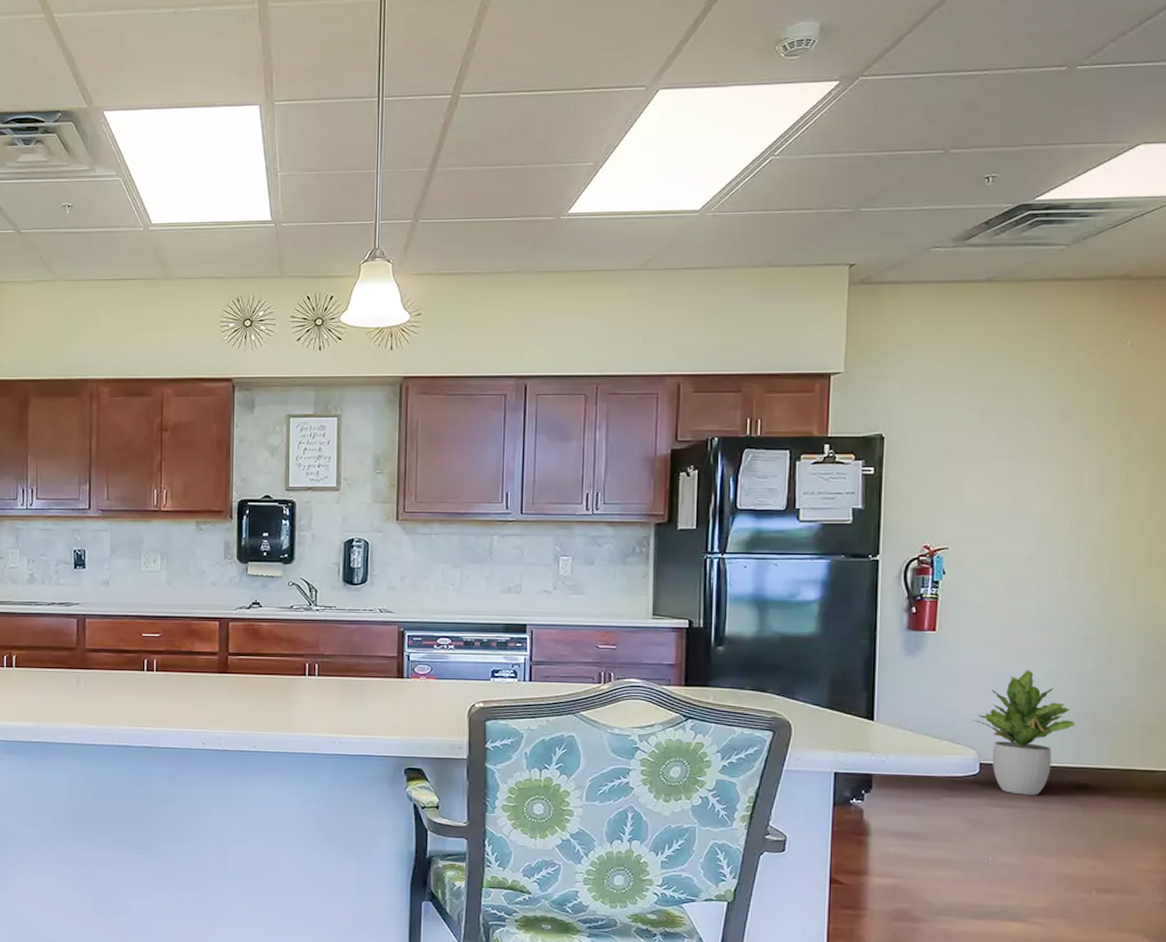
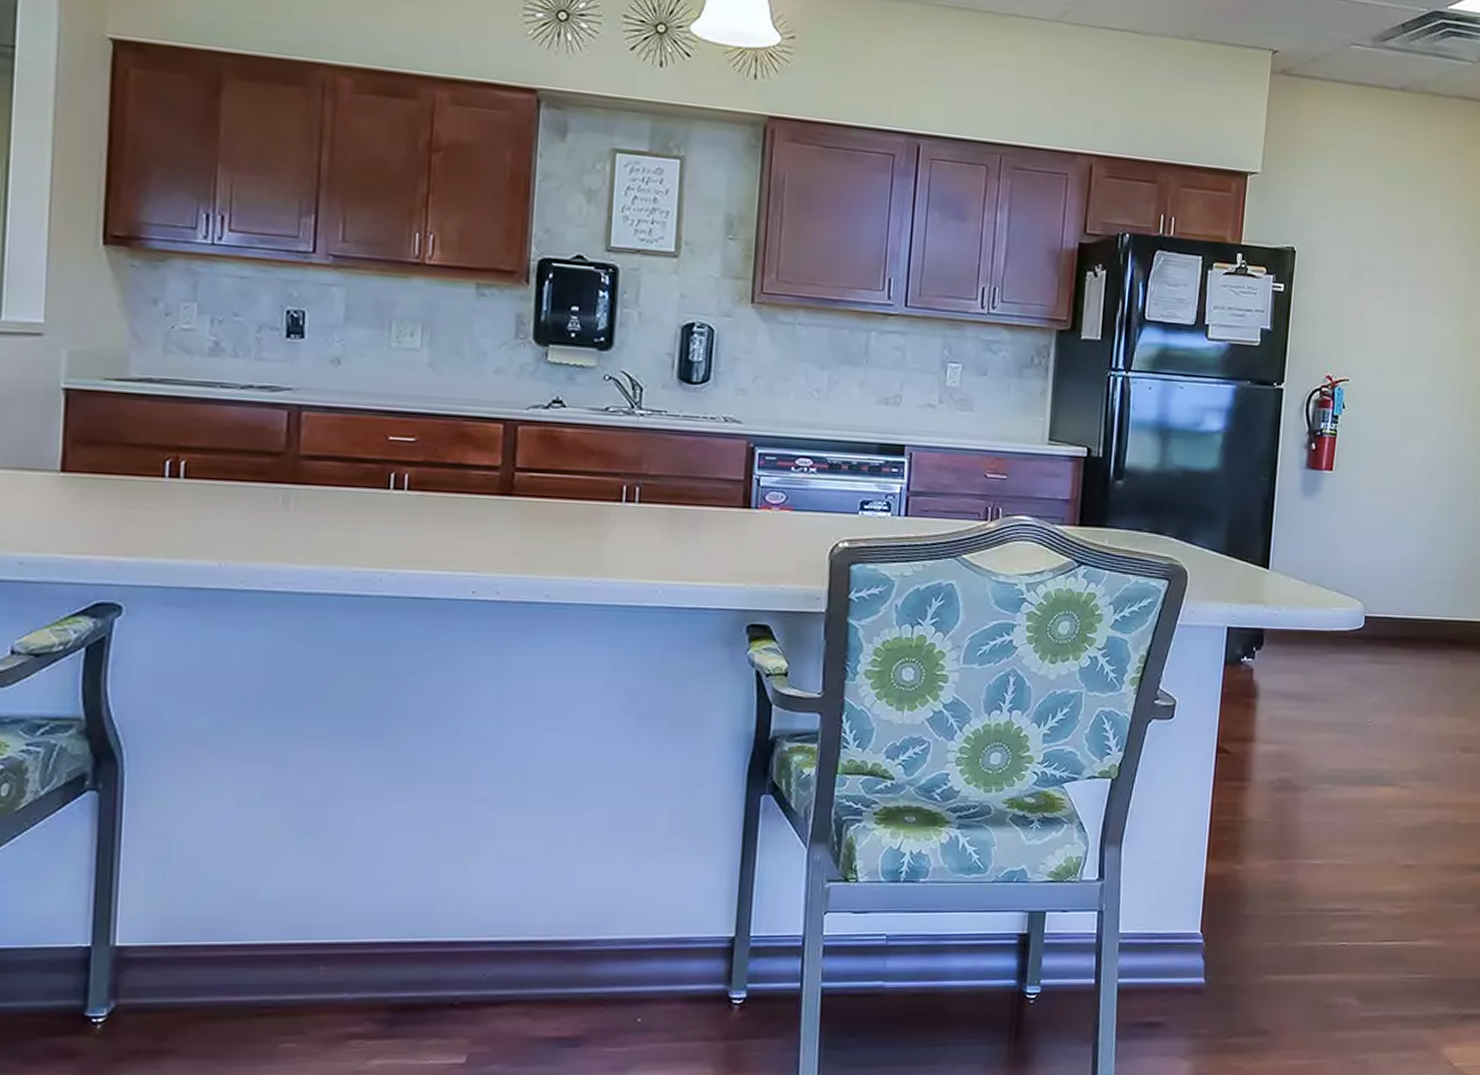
potted plant: present [972,670,1077,796] -> none [1361,516,1453,651]

